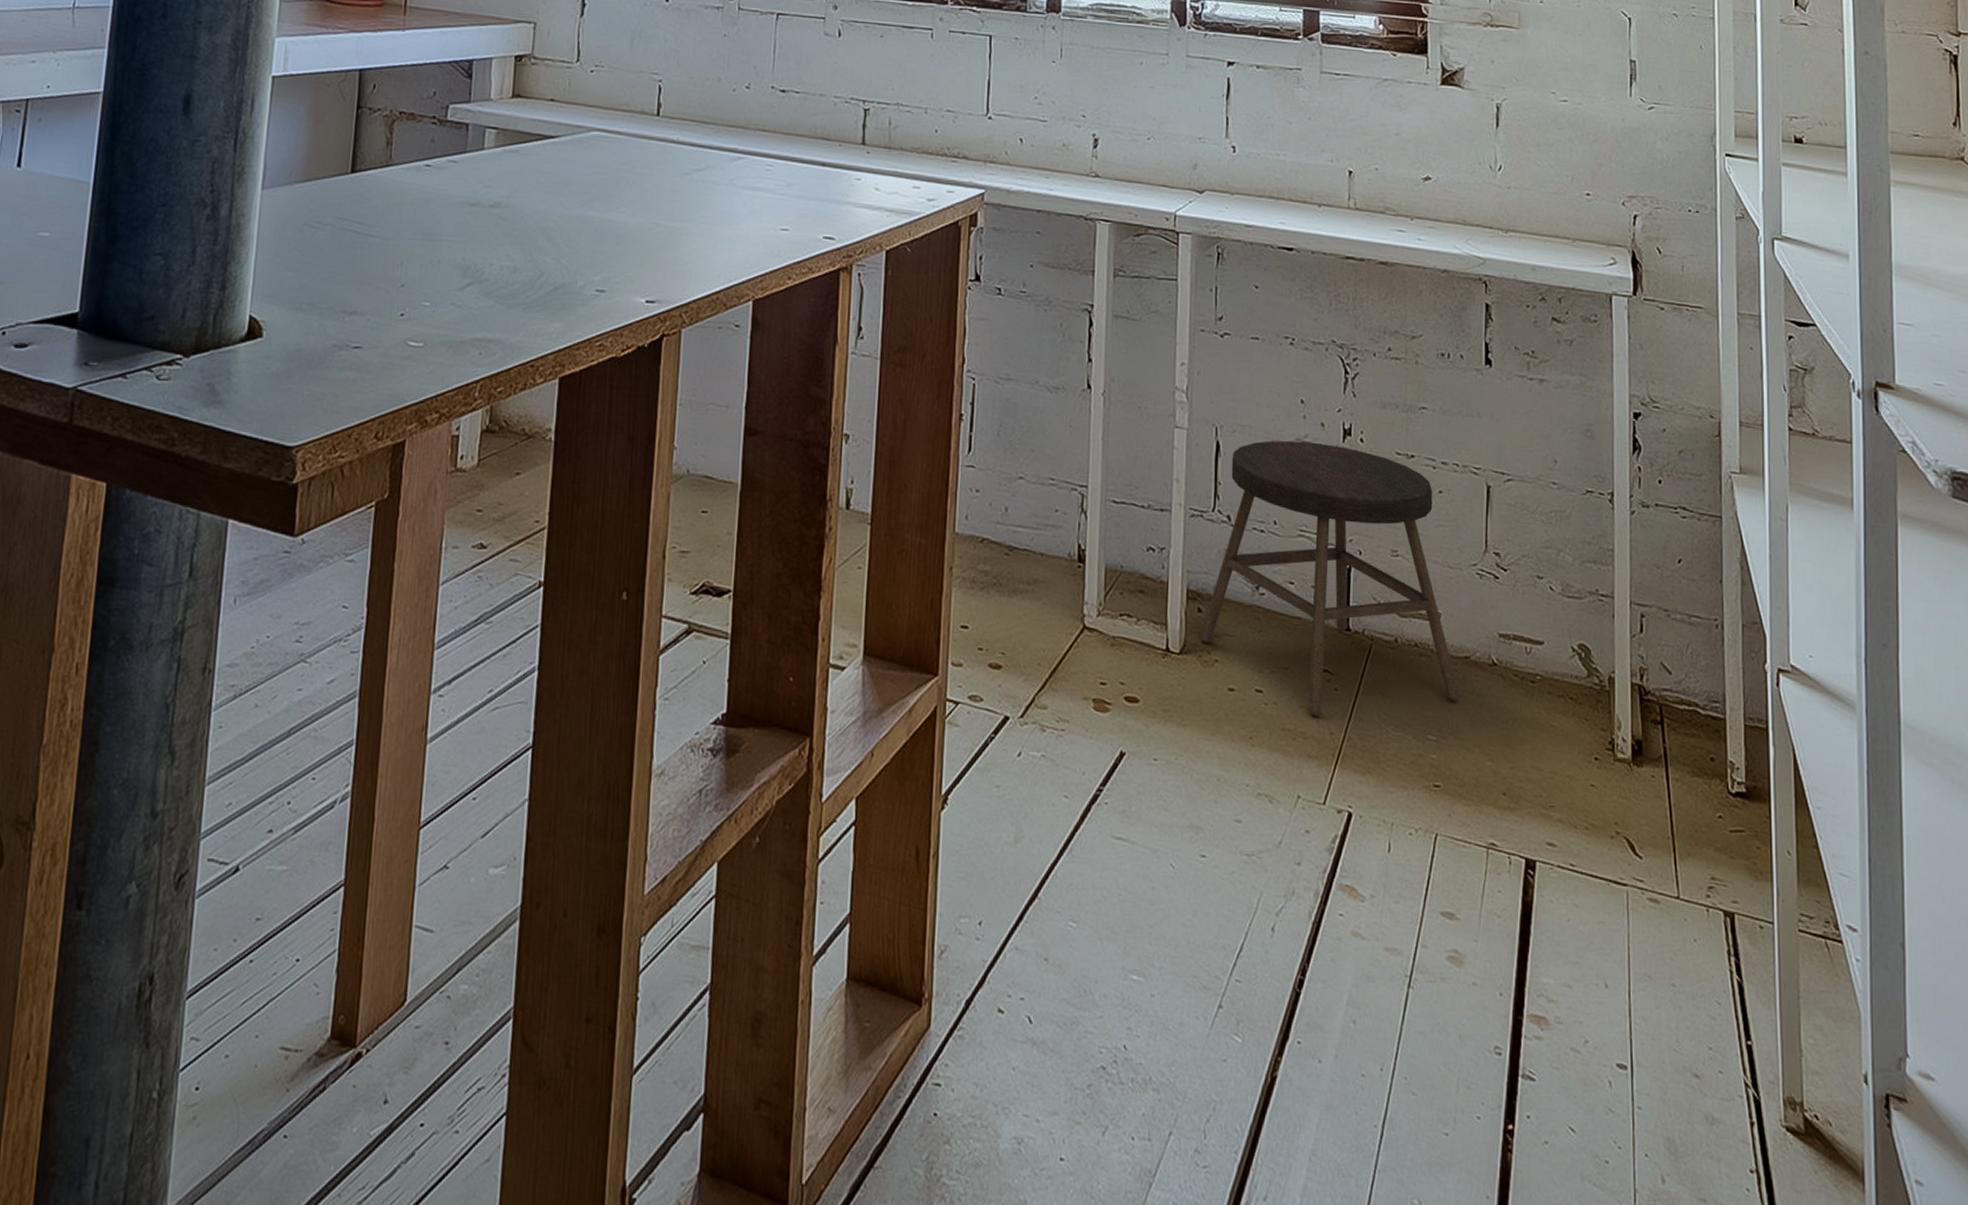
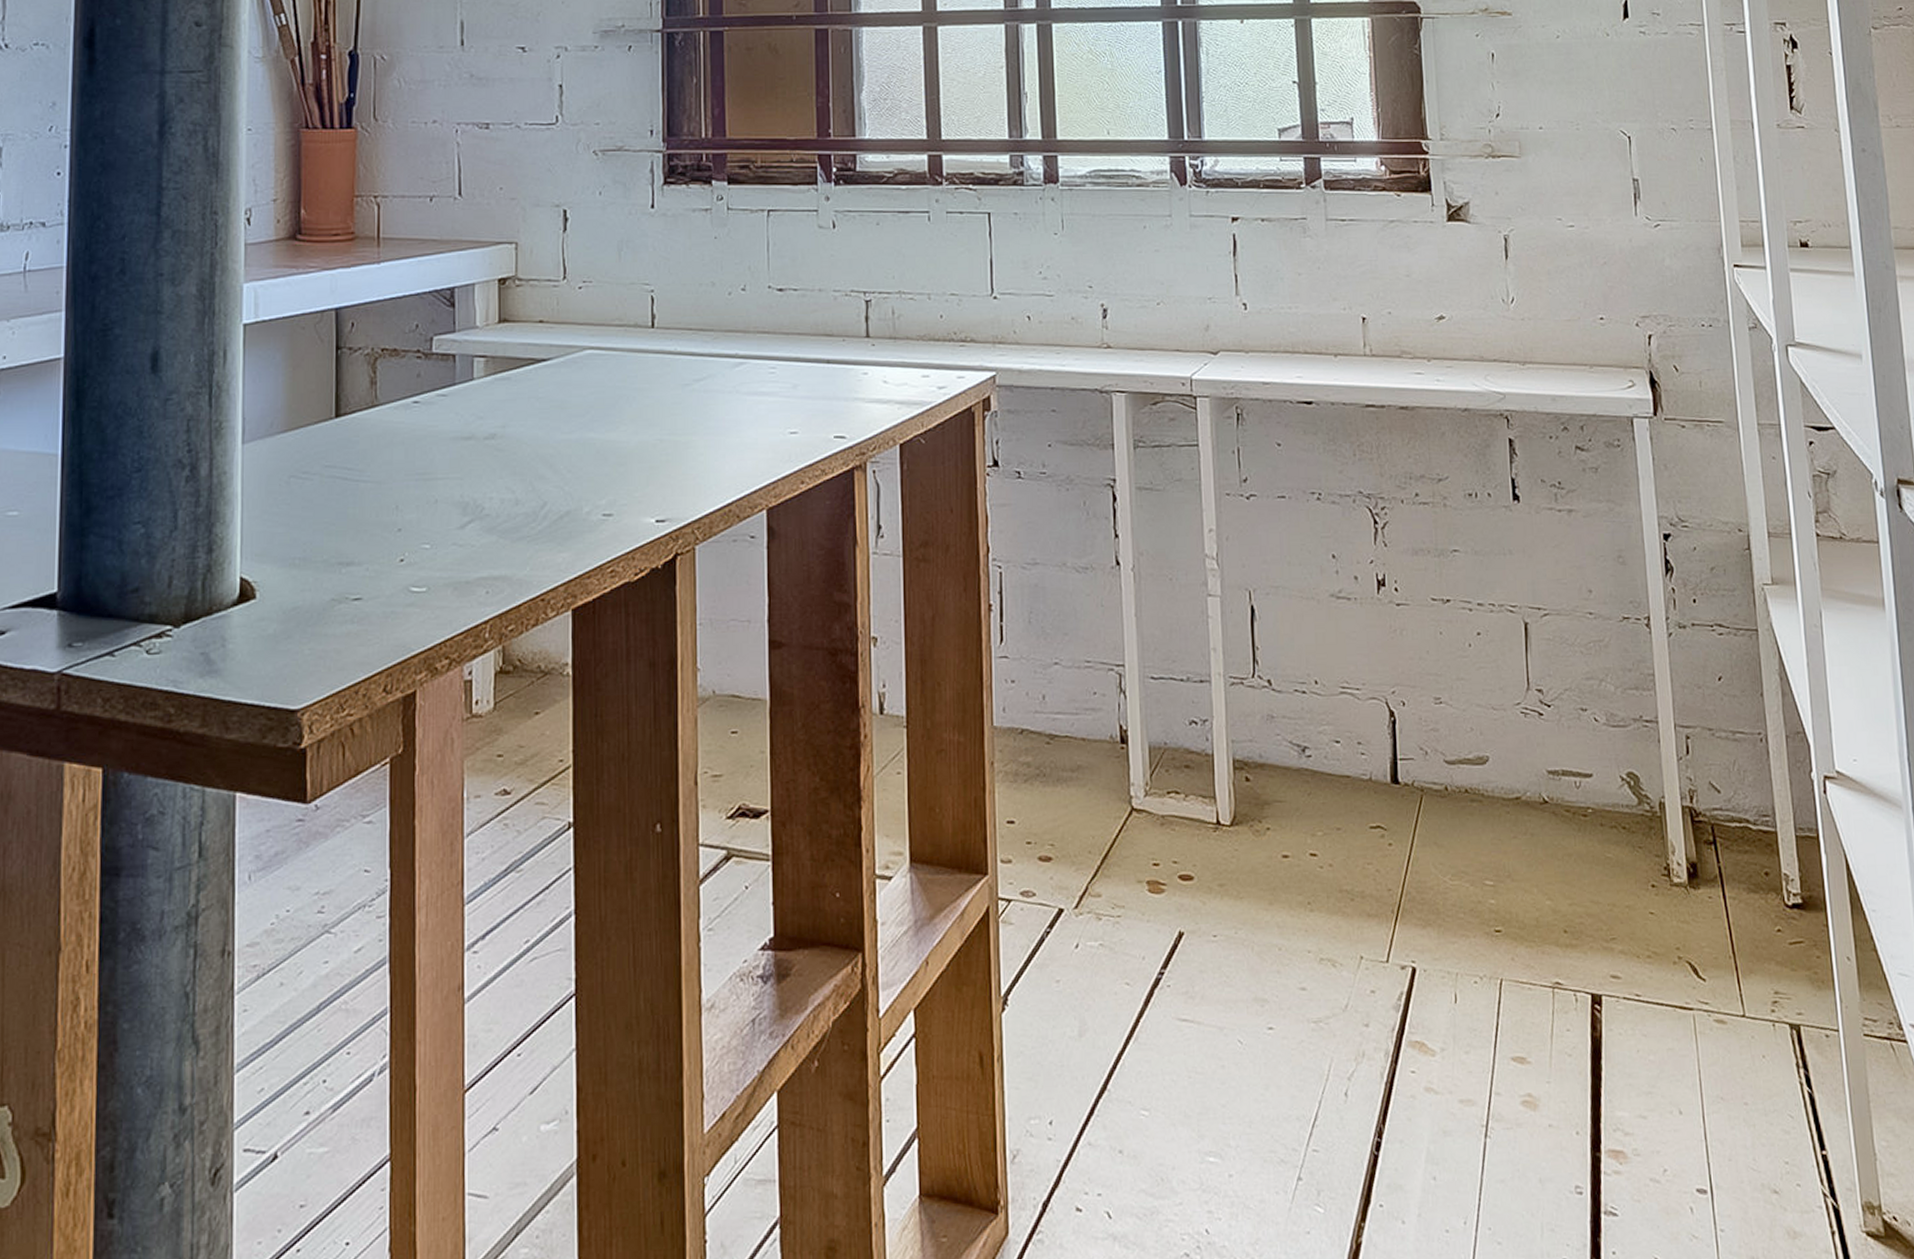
stool: present [1200,440,1460,717] -> none [1250,596,1514,875]

